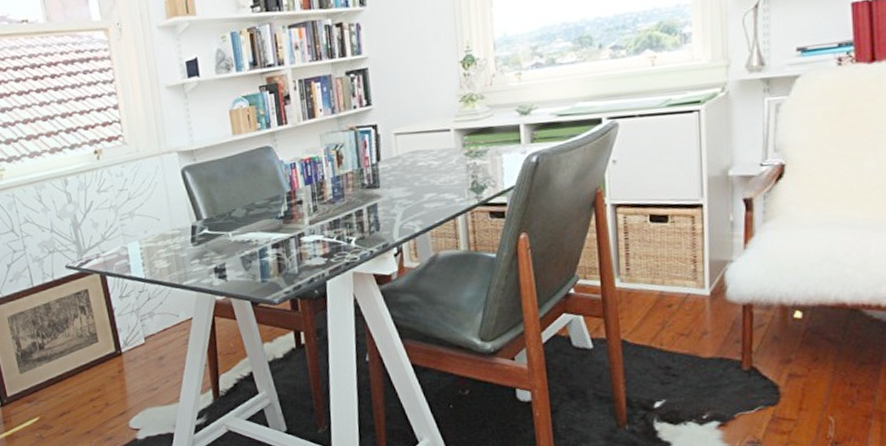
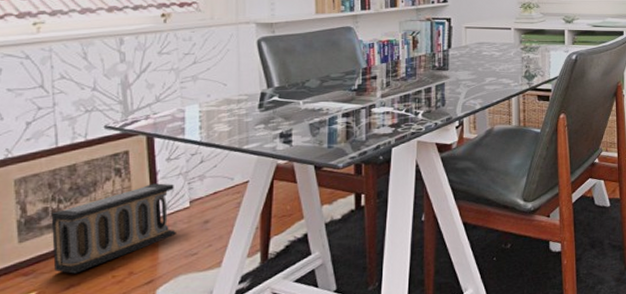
speaker: none [39,320,138,403] -> present [51,183,176,274]

